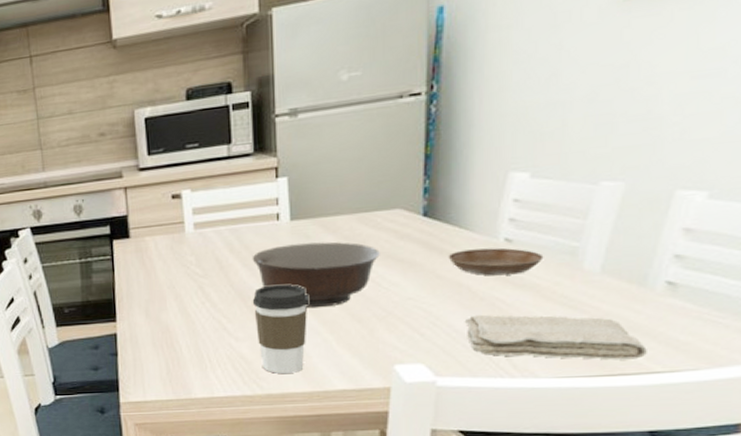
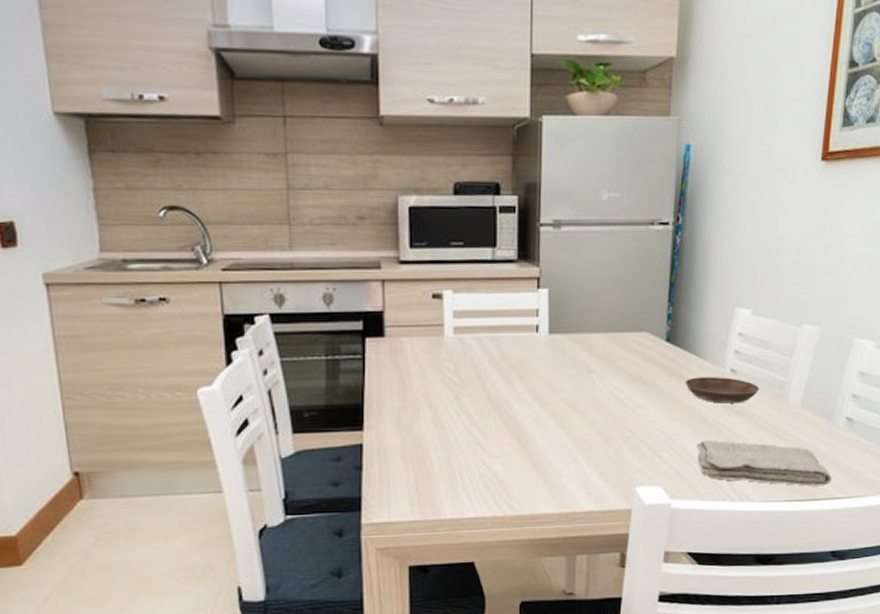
bowl: present [252,242,380,308] -> none [510,359,628,426]
coffee cup: present [252,284,308,374] -> none [508,399,562,494]

